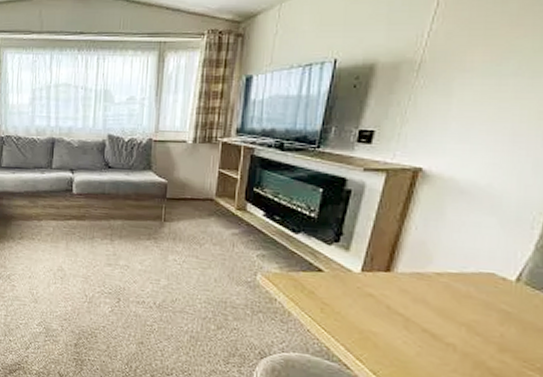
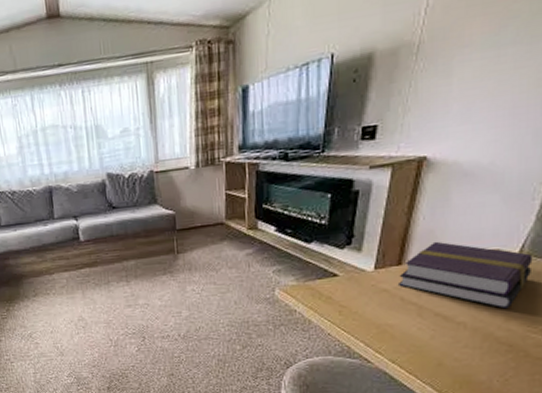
book: none [384,253,531,338] -> present [397,241,533,309]

